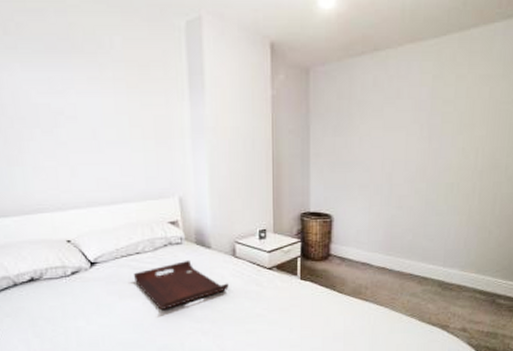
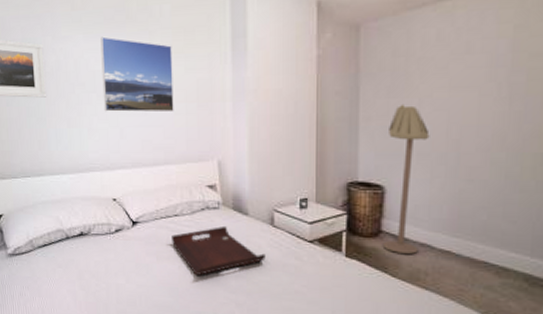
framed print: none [41,66,131,150] -> present [100,36,174,113]
floor lamp: none [331,142,369,272] -> present [382,104,430,254]

